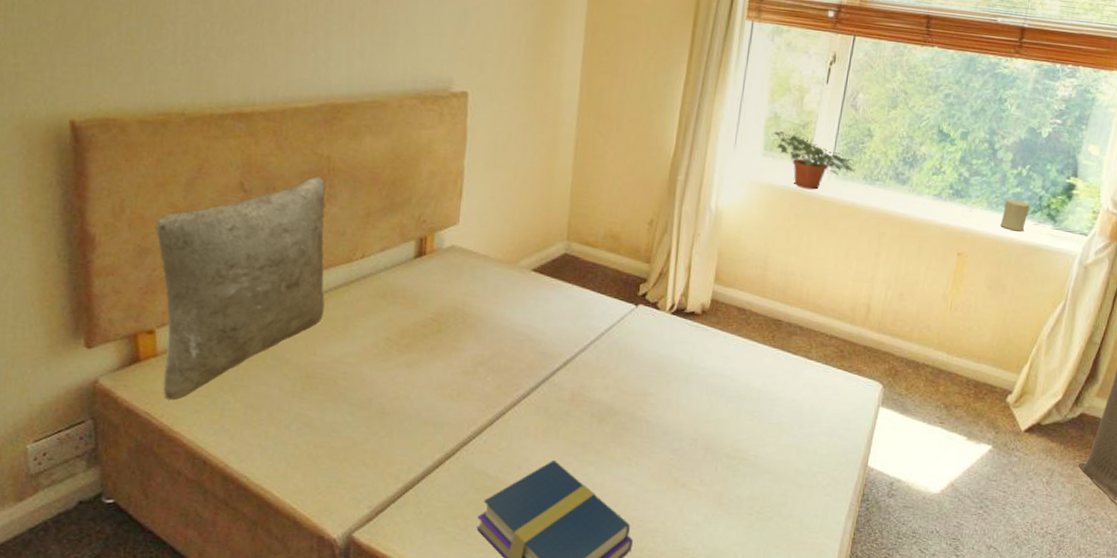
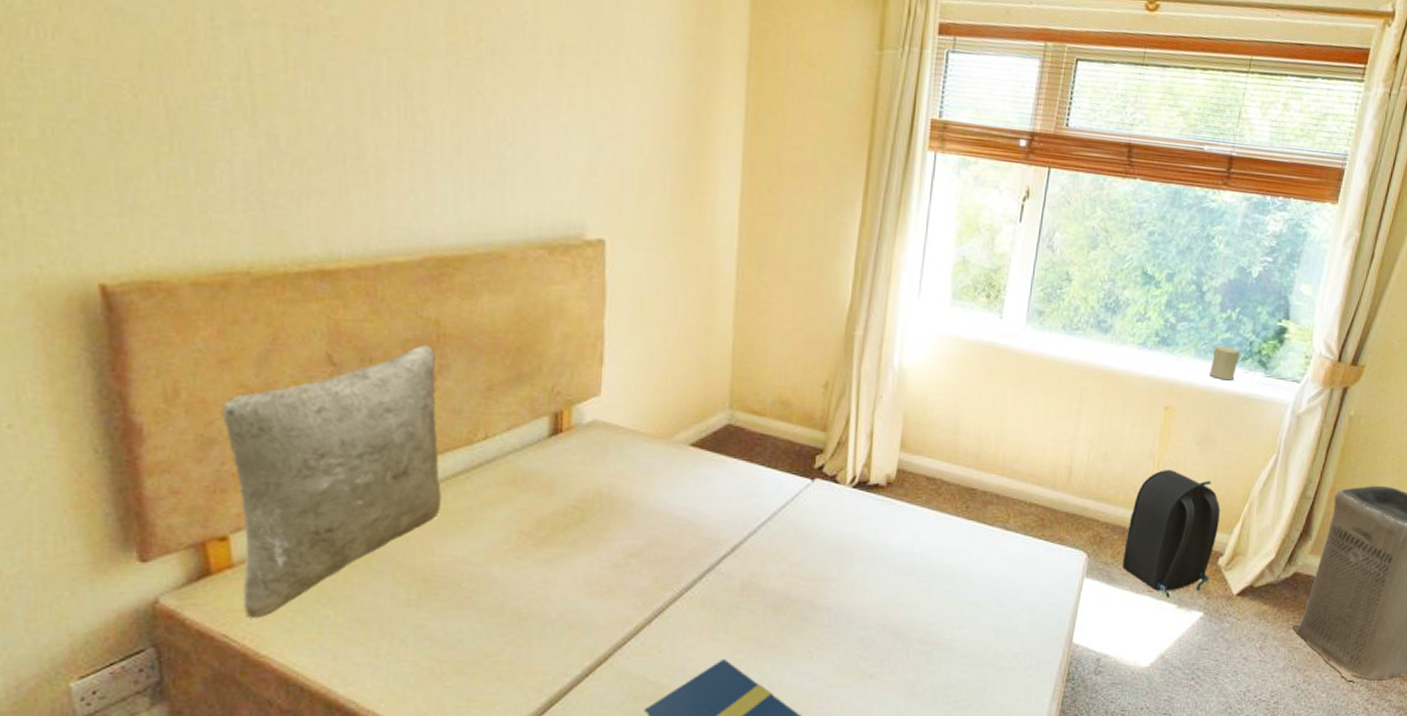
potted plant: present [772,131,856,190] -> none [961,277,1054,342]
backpack: none [915,311,1010,430] -> present [1122,470,1220,598]

